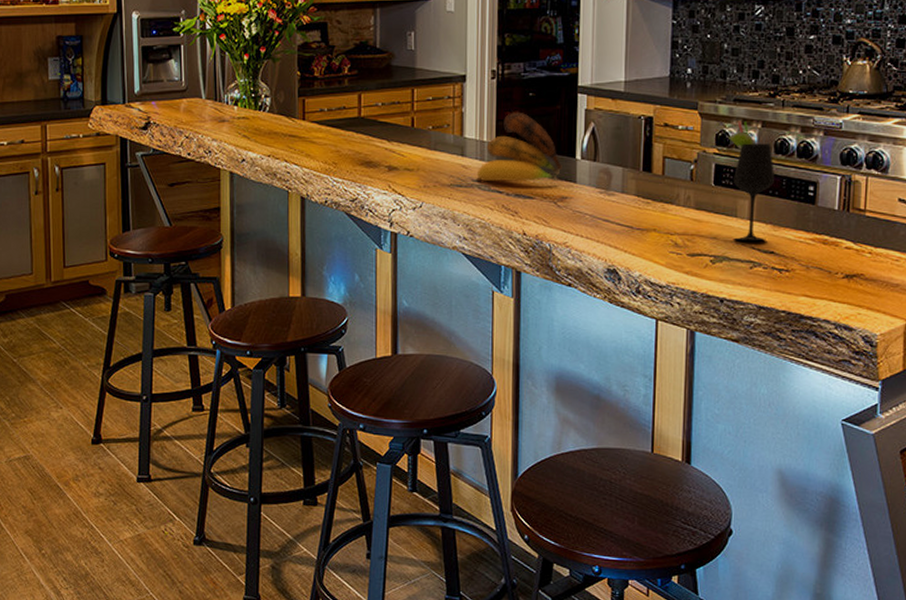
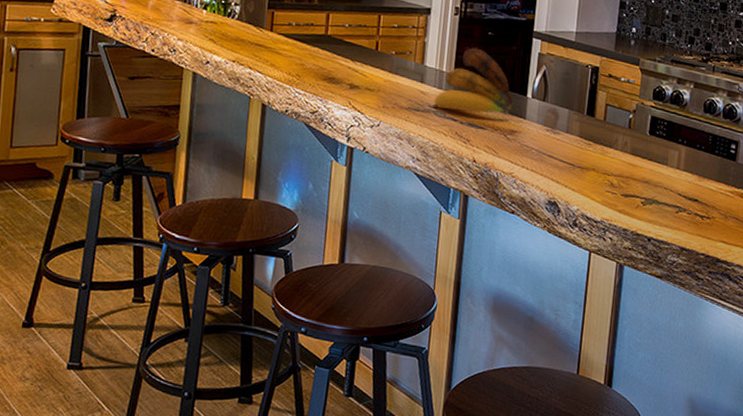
wine glass: present [729,121,775,240] -> none [663,79,703,189]

